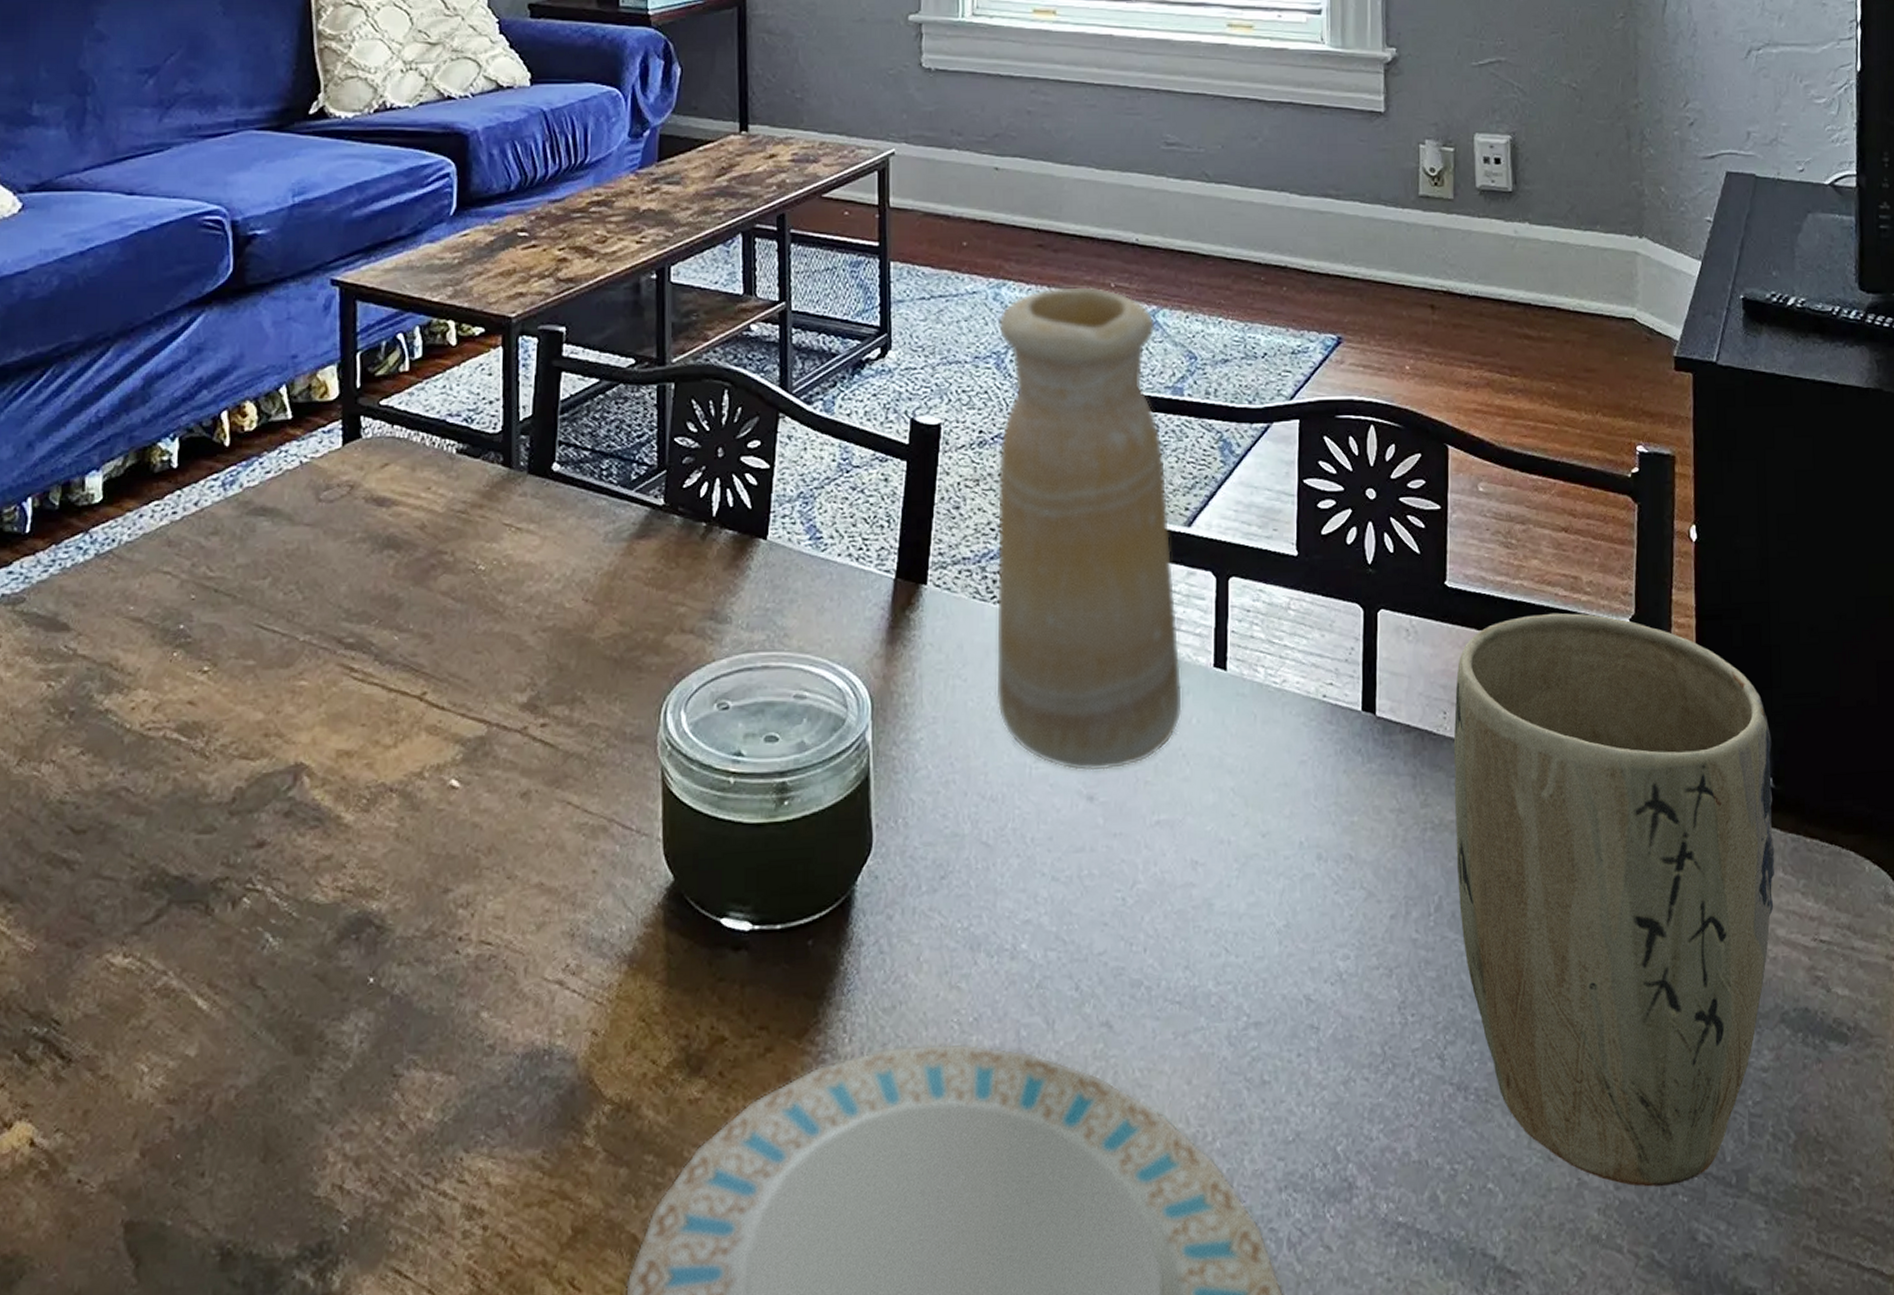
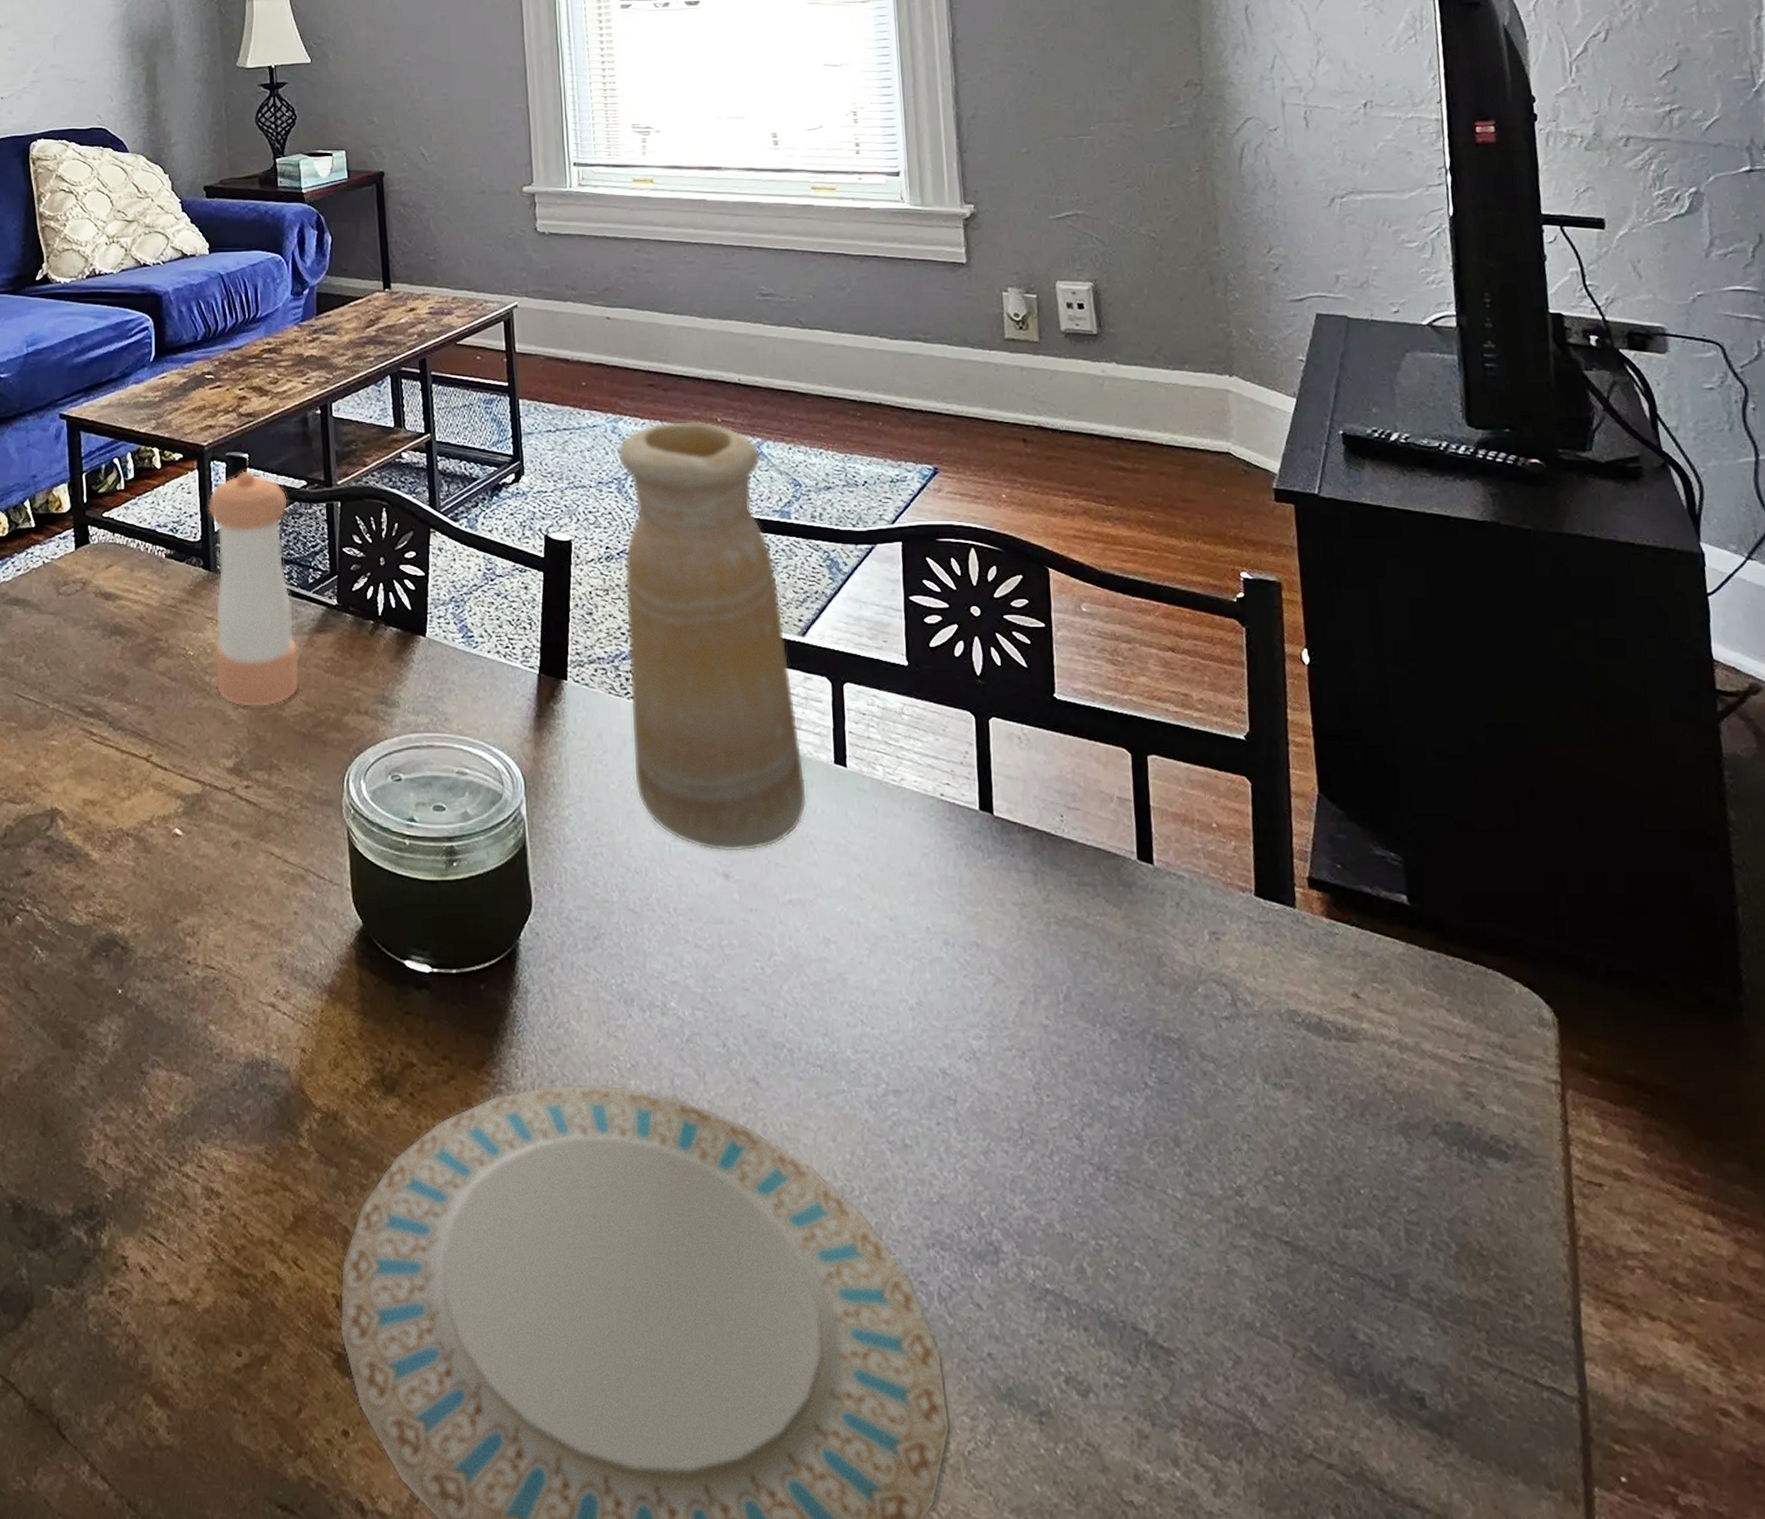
pepper shaker: none [510,347,615,631] -> present [207,470,300,708]
plant pot: present [1453,612,1775,1187] -> none [1070,727,1417,1282]

